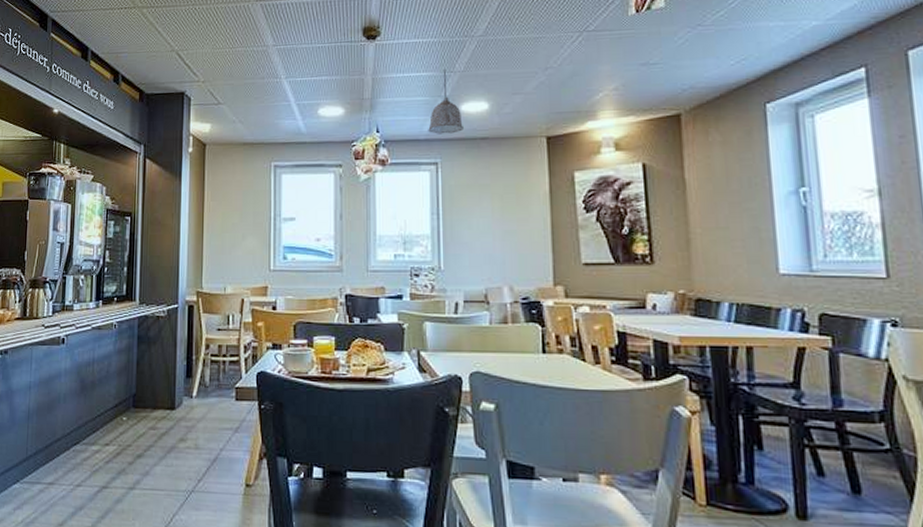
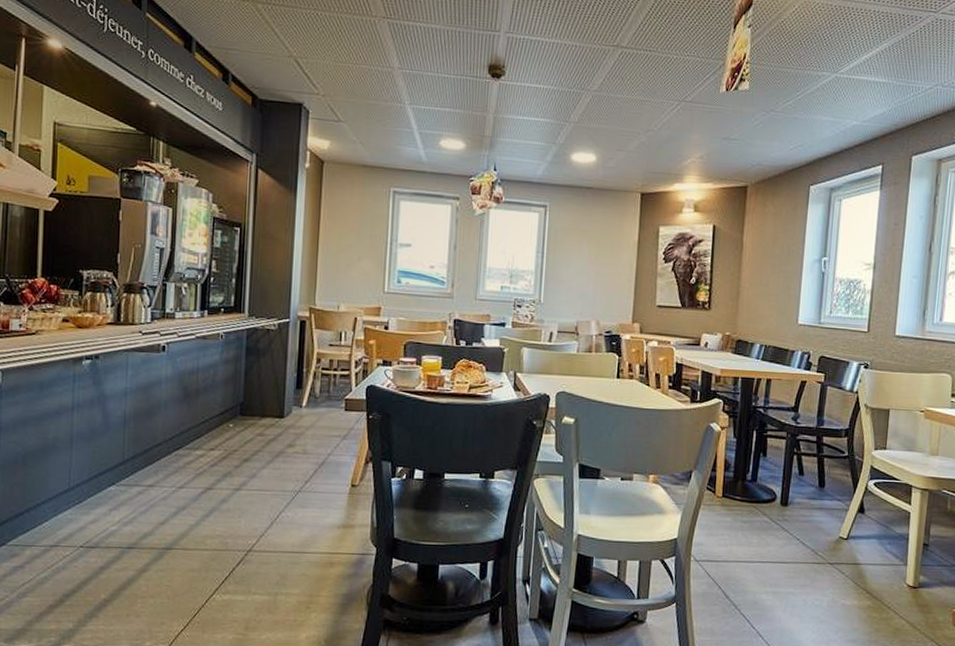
pendant lamp: present [428,69,463,134] -> none [541,118,572,180]

